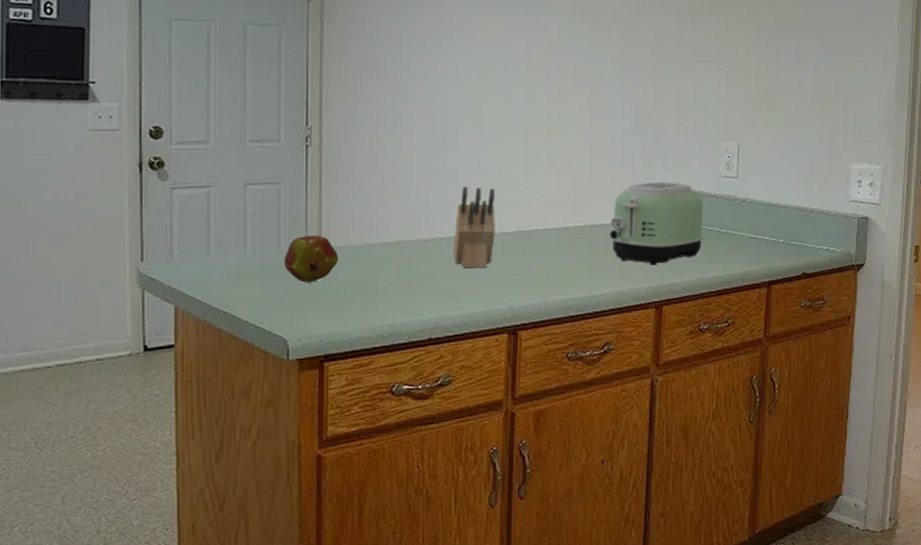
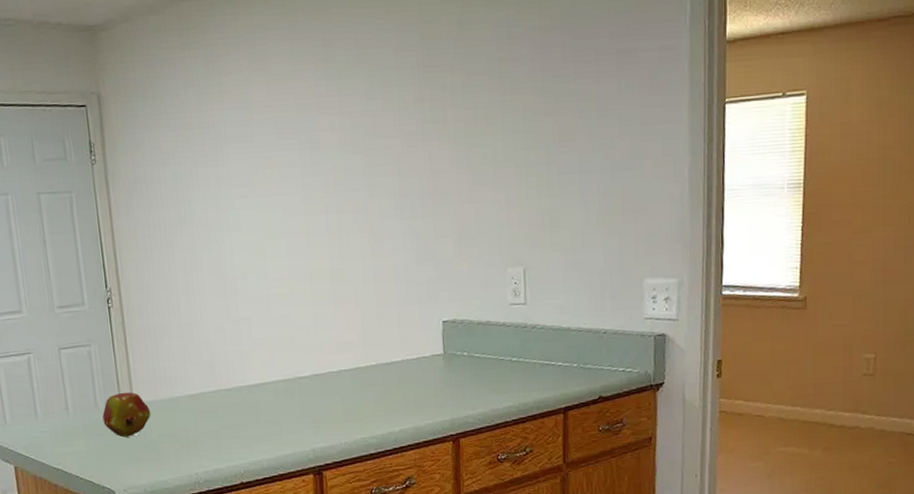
knife block: present [453,186,495,267] -> none [253,334,292,413]
toaster: present [610,181,704,265] -> none [401,314,495,399]

